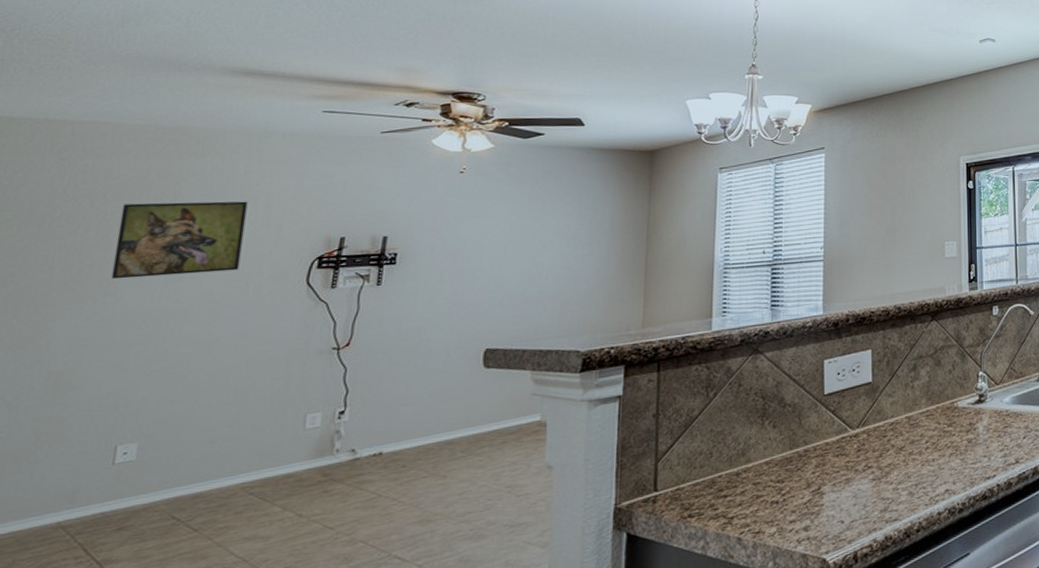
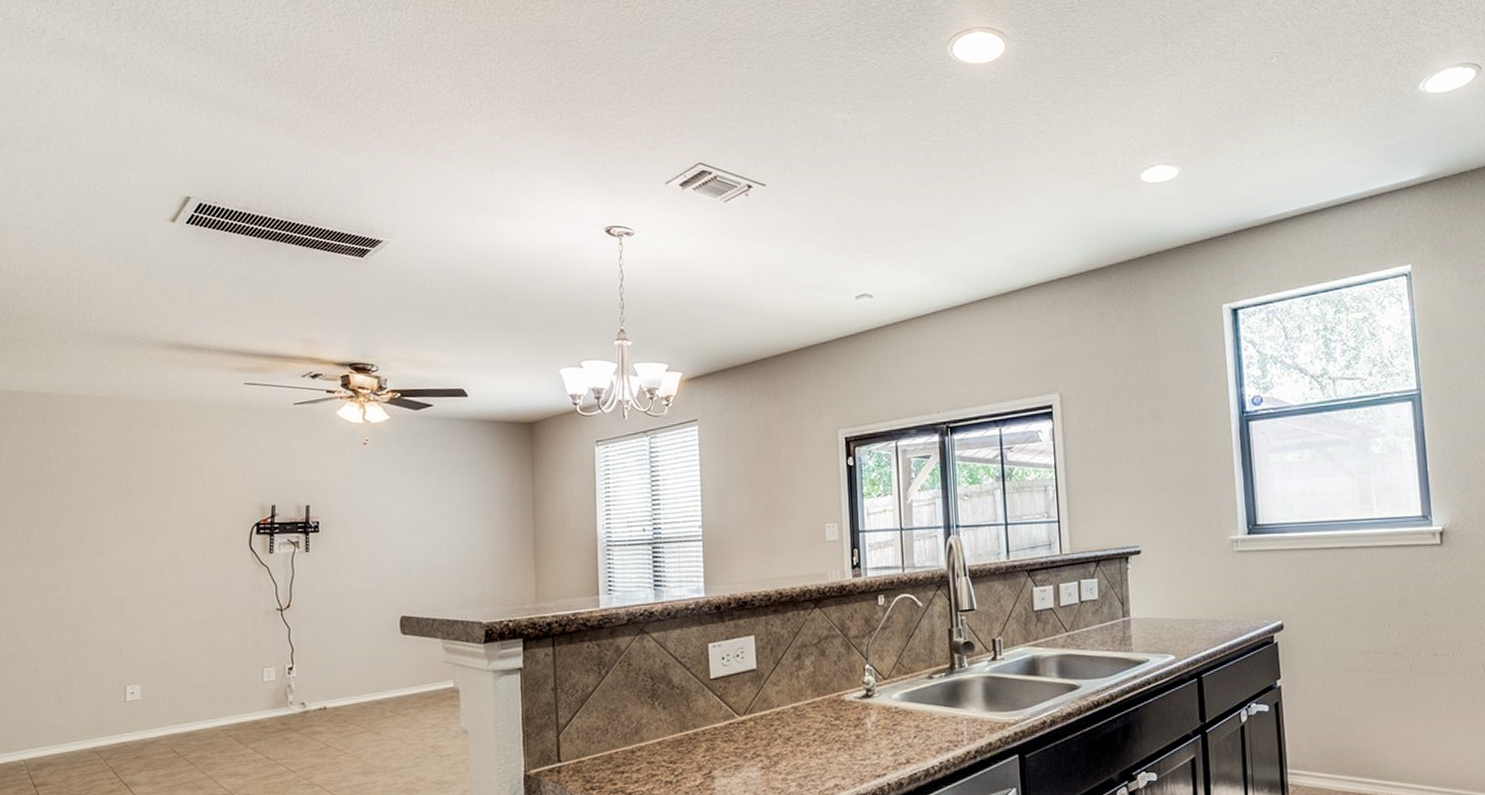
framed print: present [111,201,248,280] -> none [102,469,196,539]

